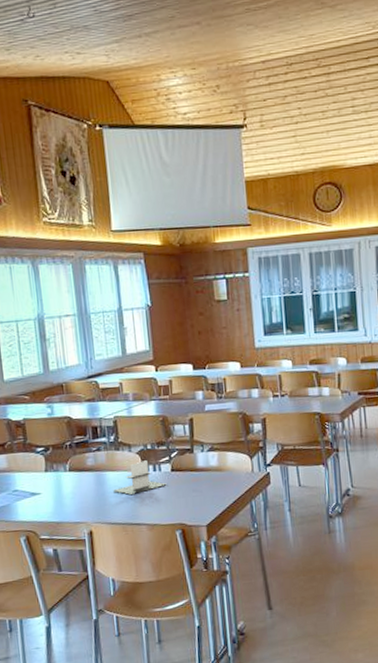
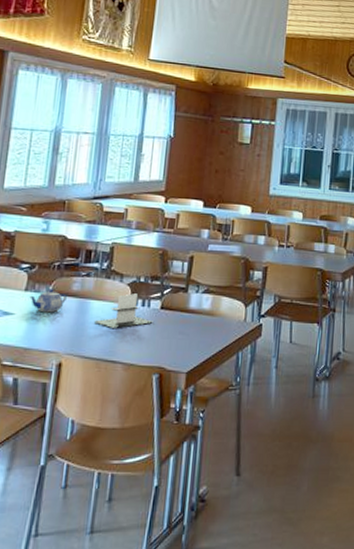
teapot: none [51,466,84,489] -> present [30,289,67,313]

